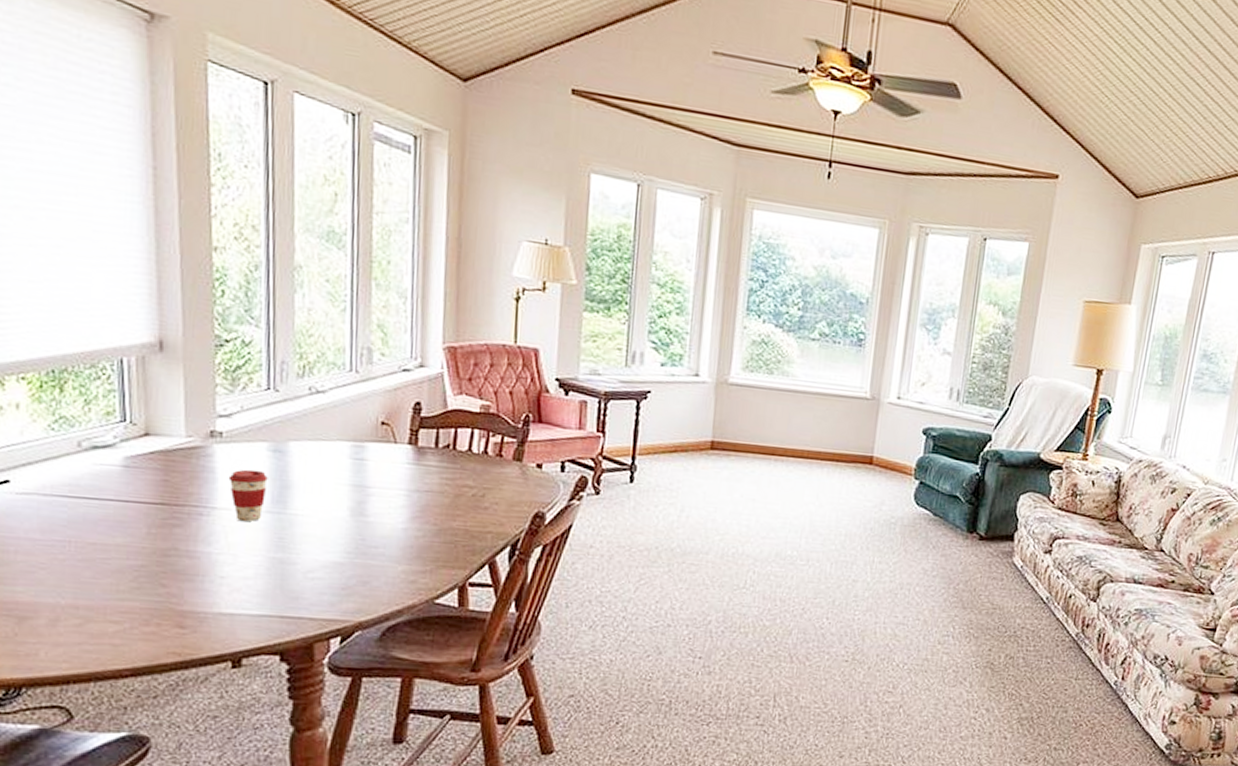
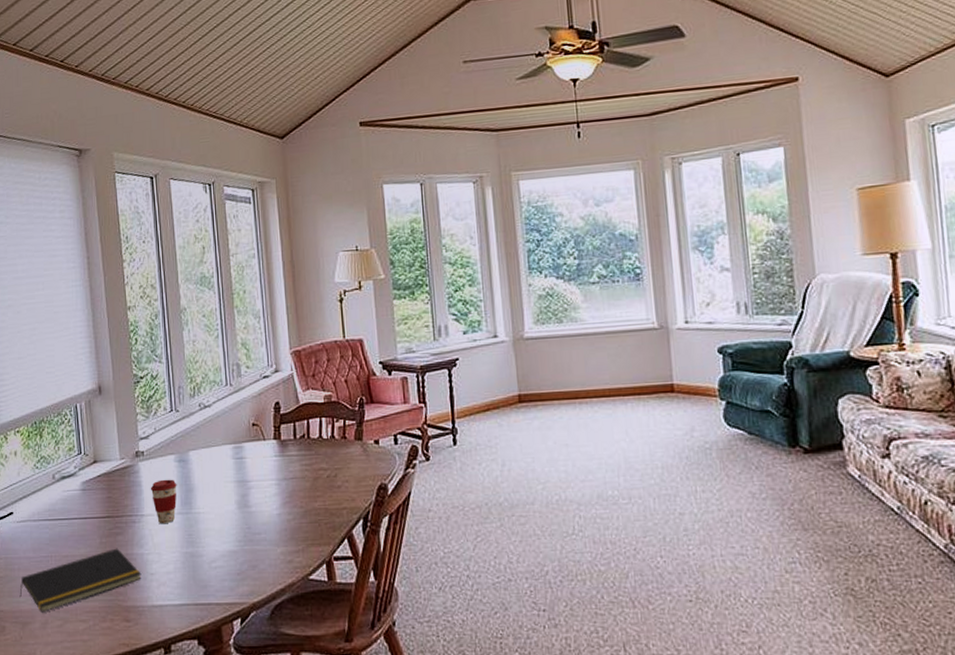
notepad: none [15,542,207,608] -> present [19,548,142,613]

